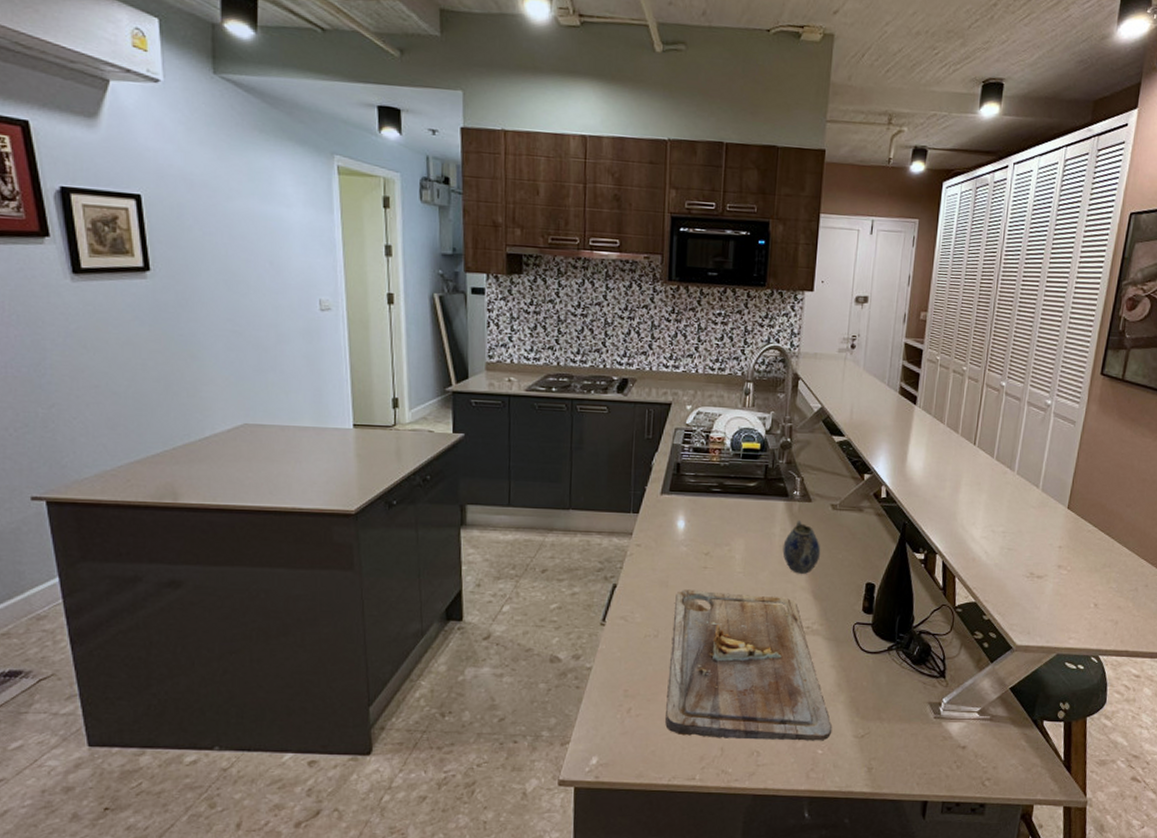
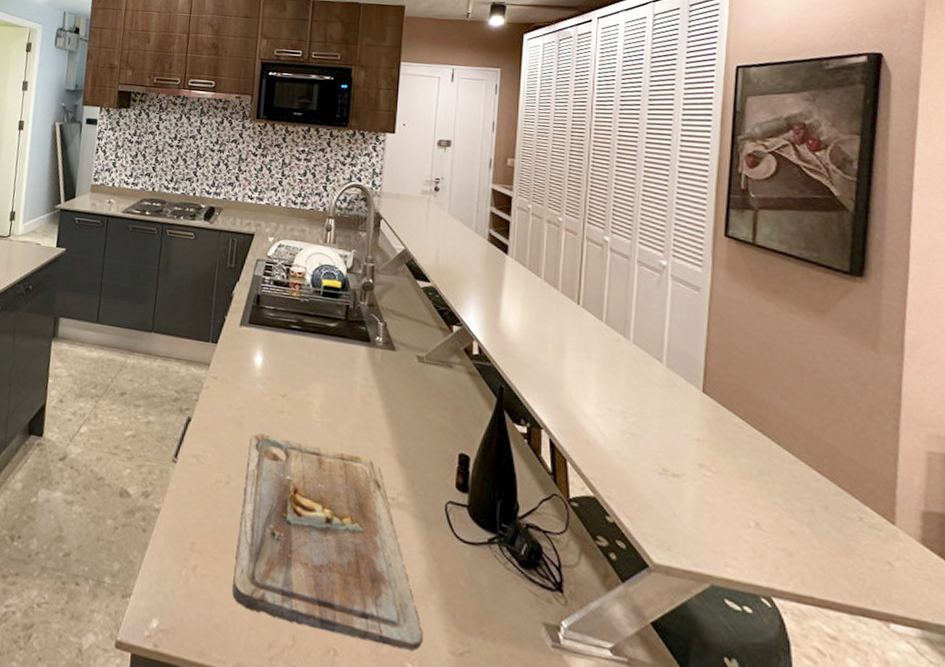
teapot: present [782,521,821,574] -> none [364,370,407,433]

